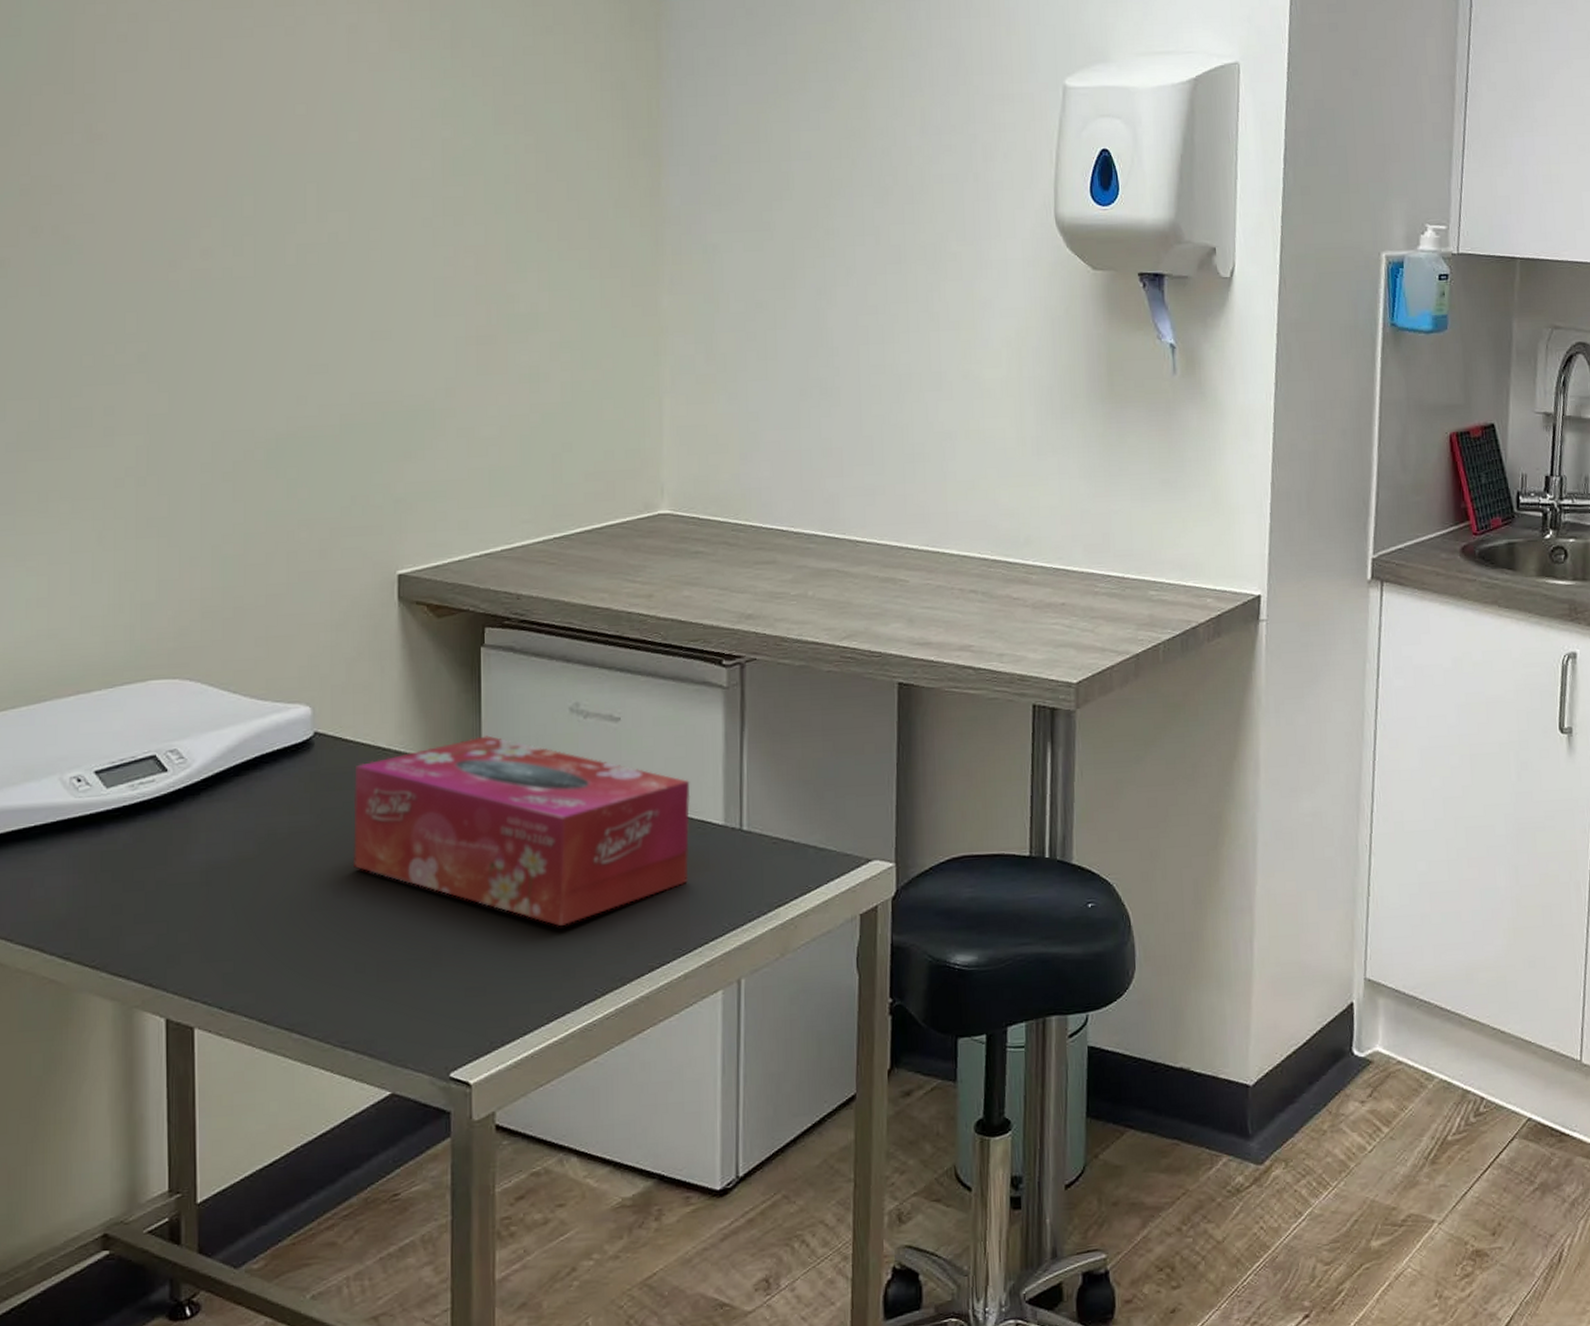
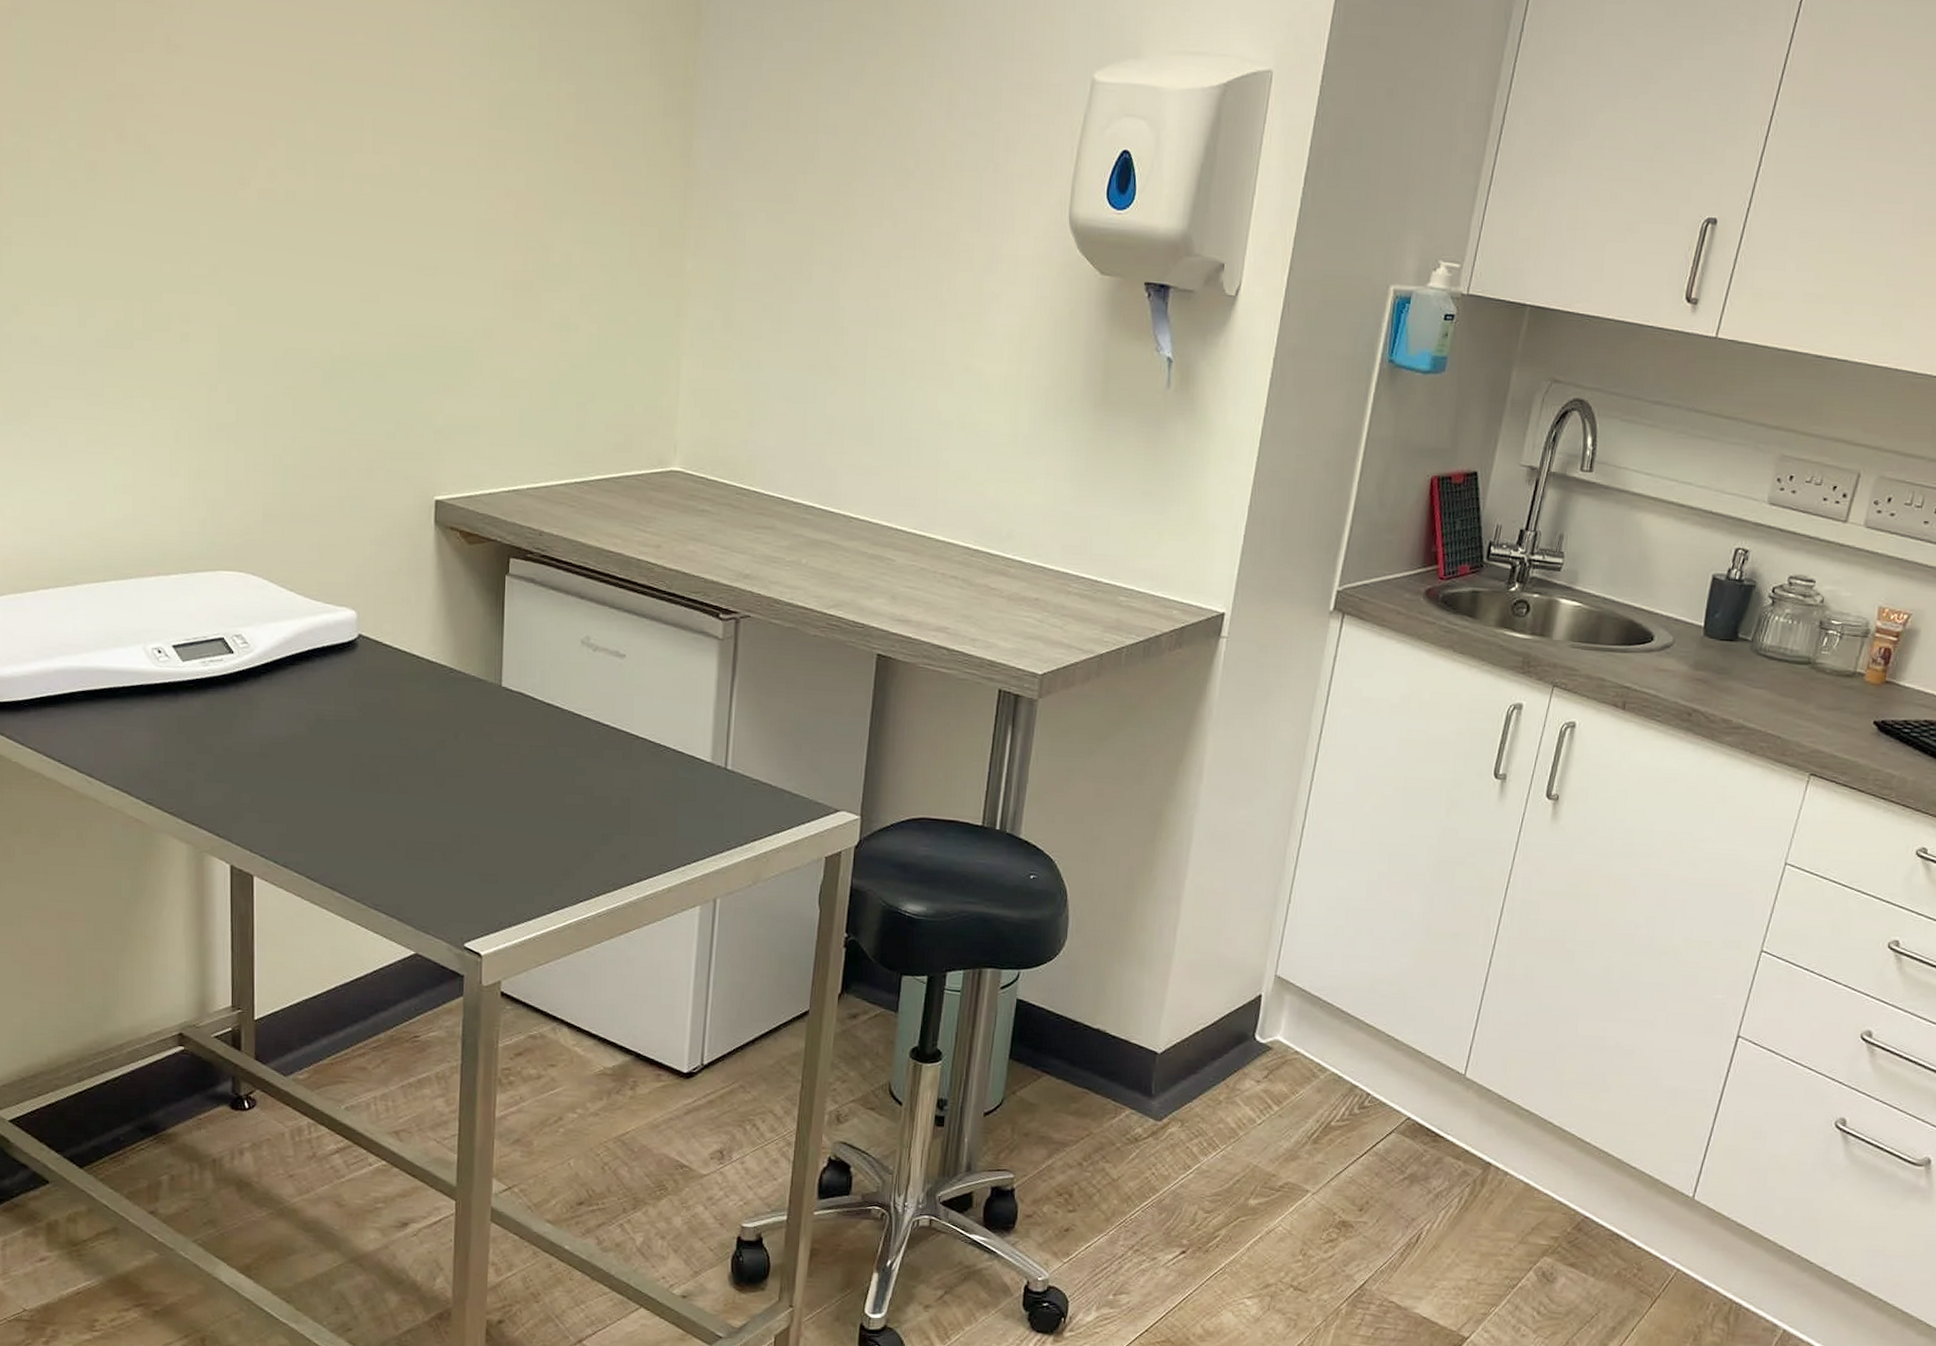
tissue box: present [354,735,691,926] -> none [389,656,684,832]

